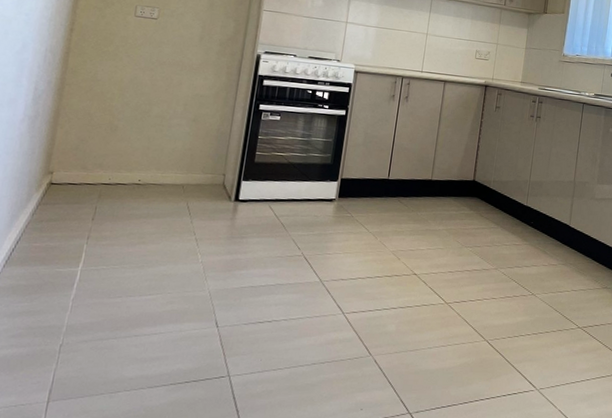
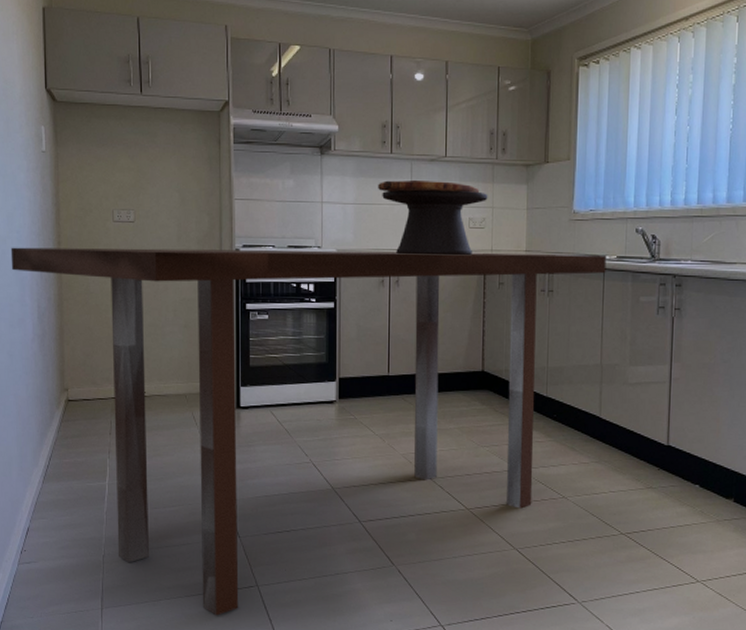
dining table: none [11,28,586,408] -> present [10,247,607,616]
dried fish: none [399,11,495,81] -> present [378,179,488,256]

